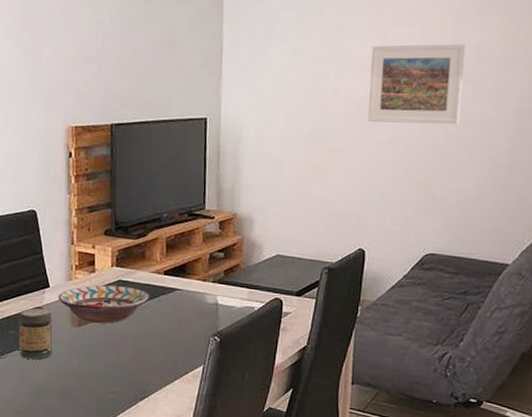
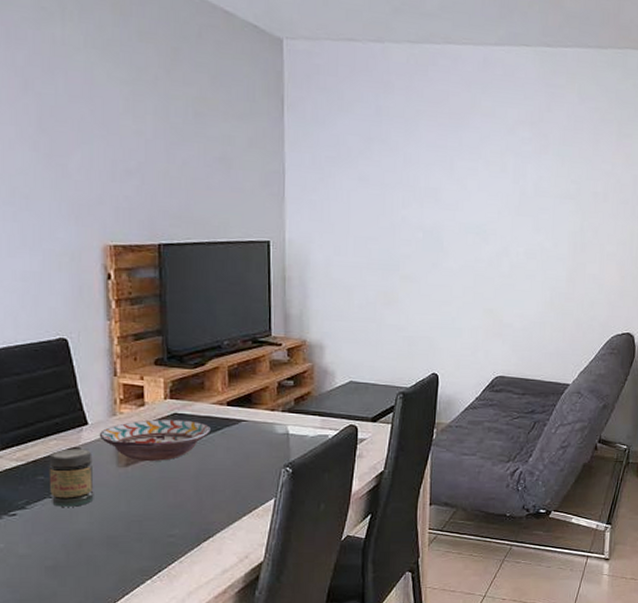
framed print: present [368,44,465,125] -> none [437,176,525,256]

